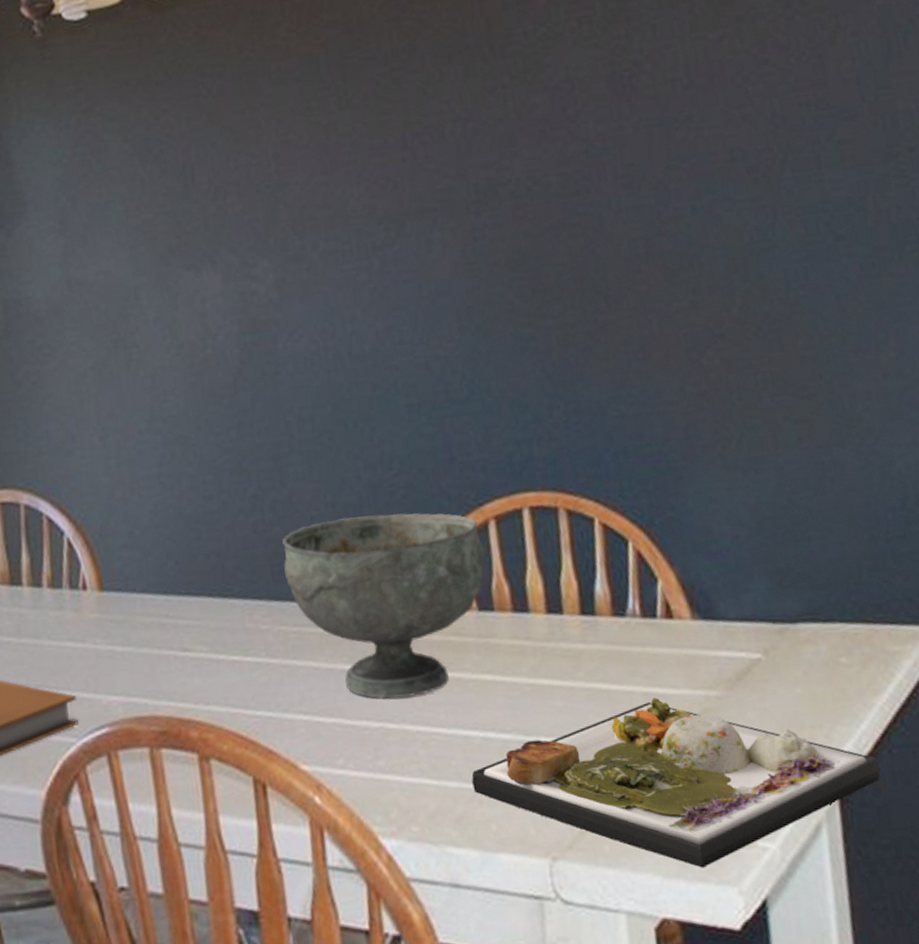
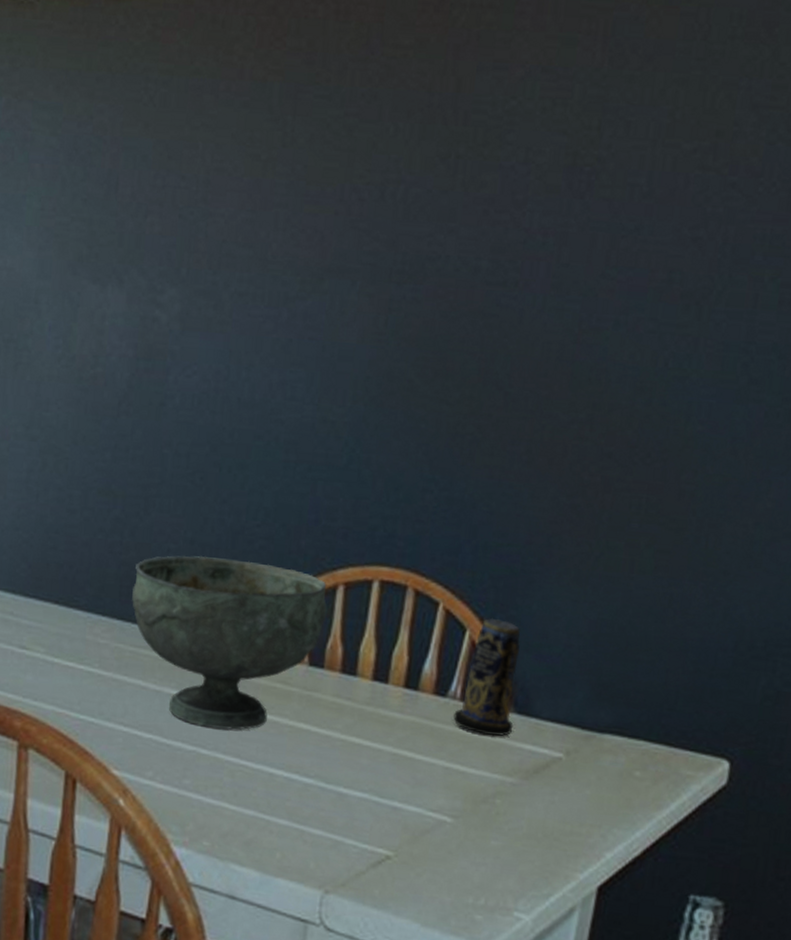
dinner plate: present [471,697,881,868] -> none [267,773,643,924]
candle: none [638,523,703,649] -> present [453,618,521,736]

